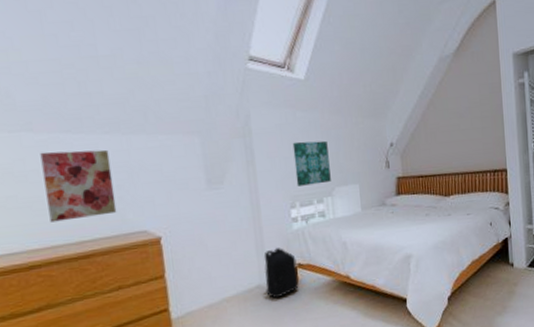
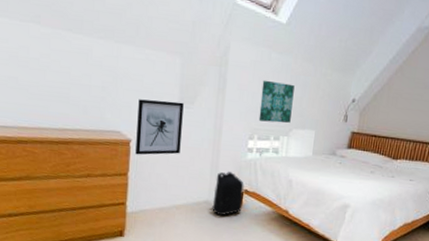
wall art: present [40,149,117,222] -> none [41,44,100,110]
wall art: none [161,184,219,252] -> present [135,99,184,155]

